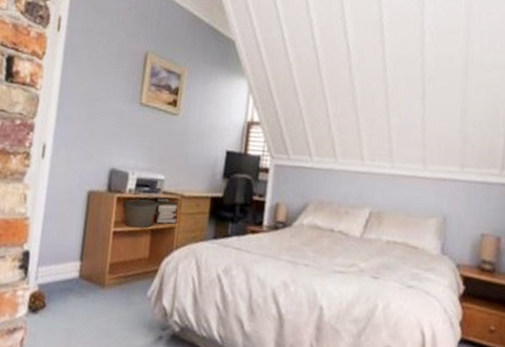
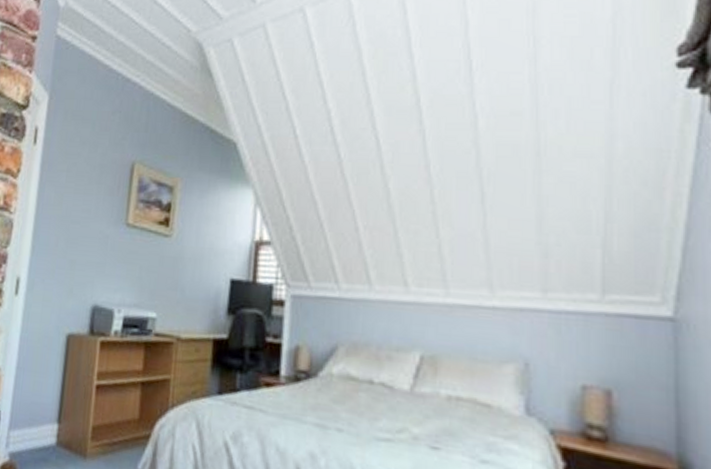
basket: present [124,199,158,229] -> none [109,343,150,382]
books: present [155,198,178,224] -> none [145,342,173,375]

